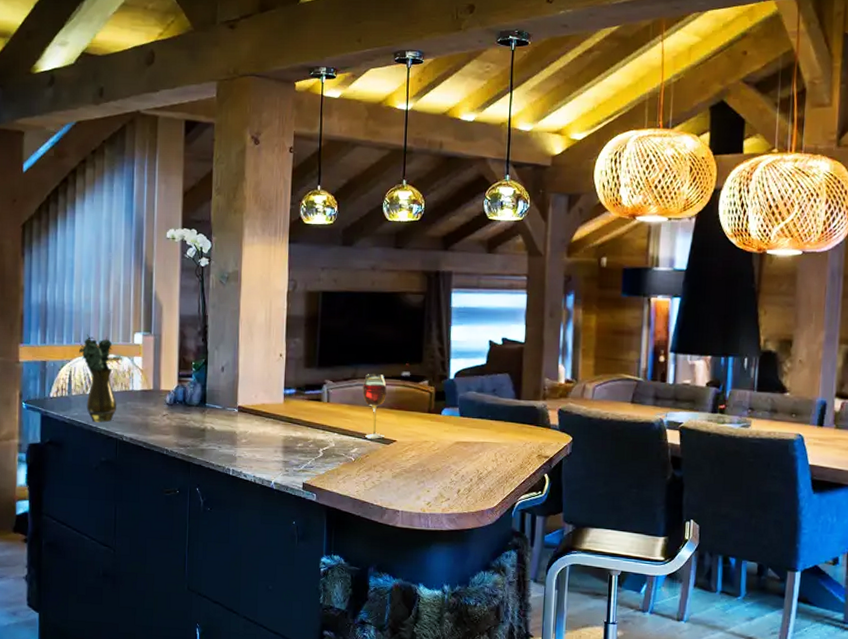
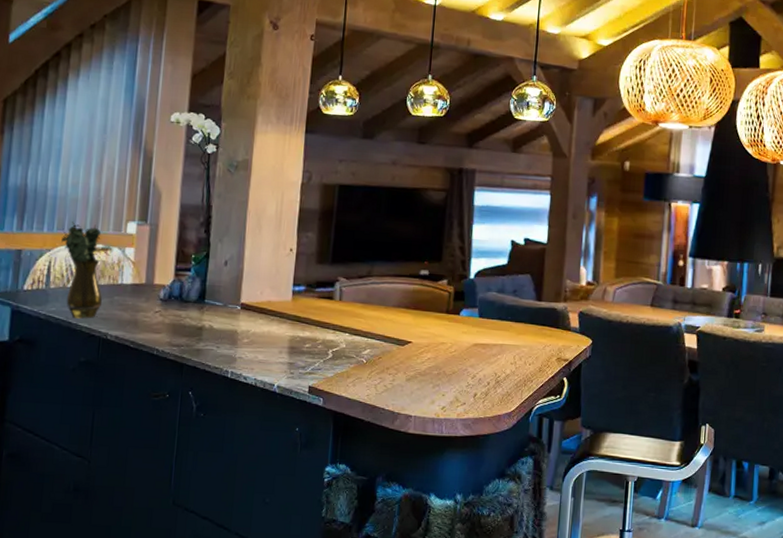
wineglass: present [362,374,388,439] -> none [377,272,404,340]

